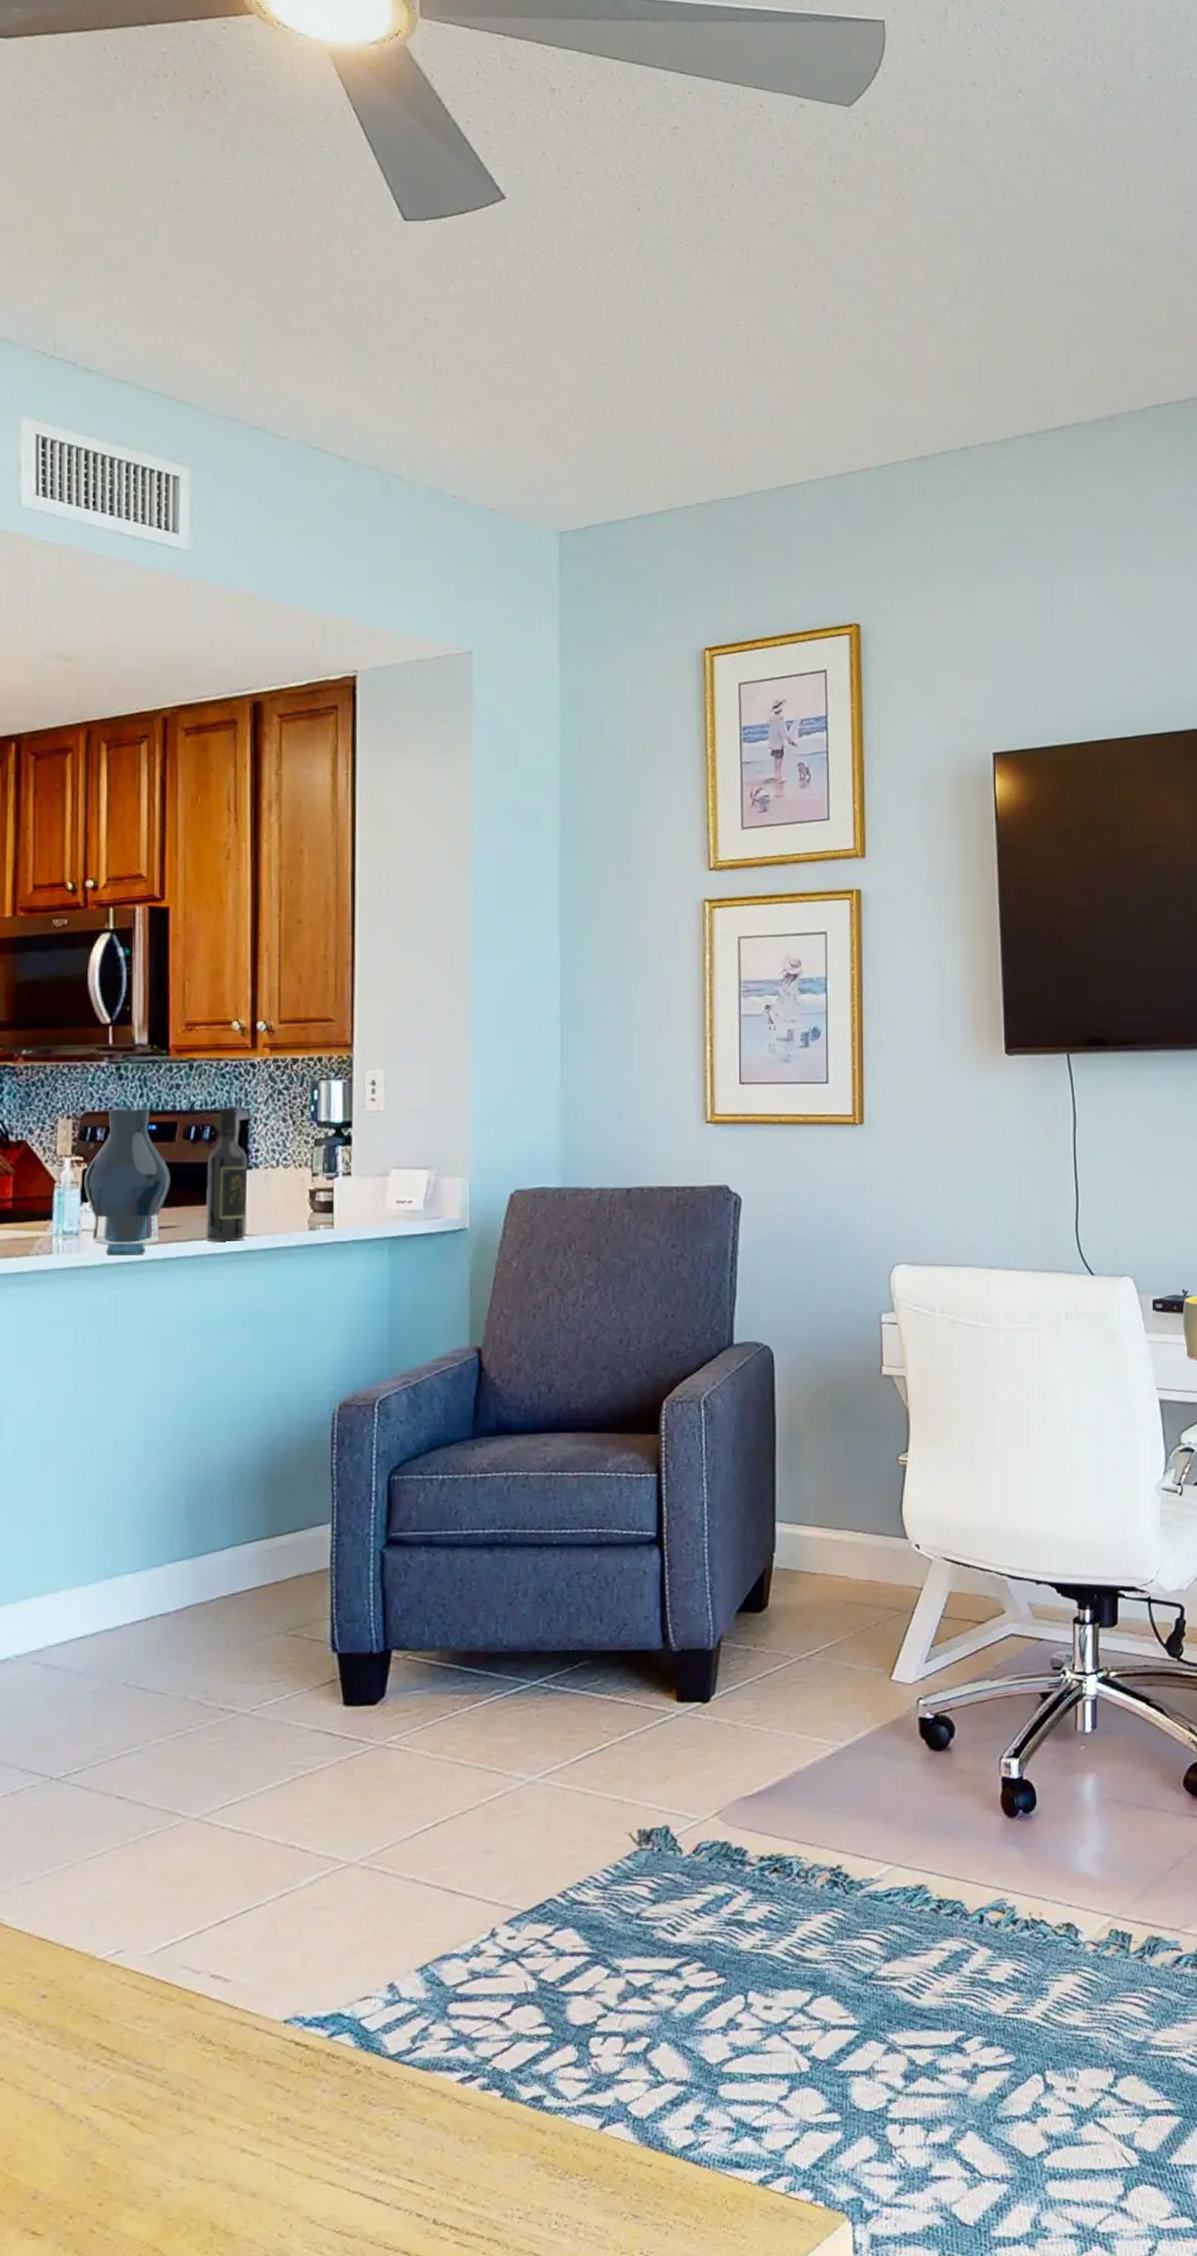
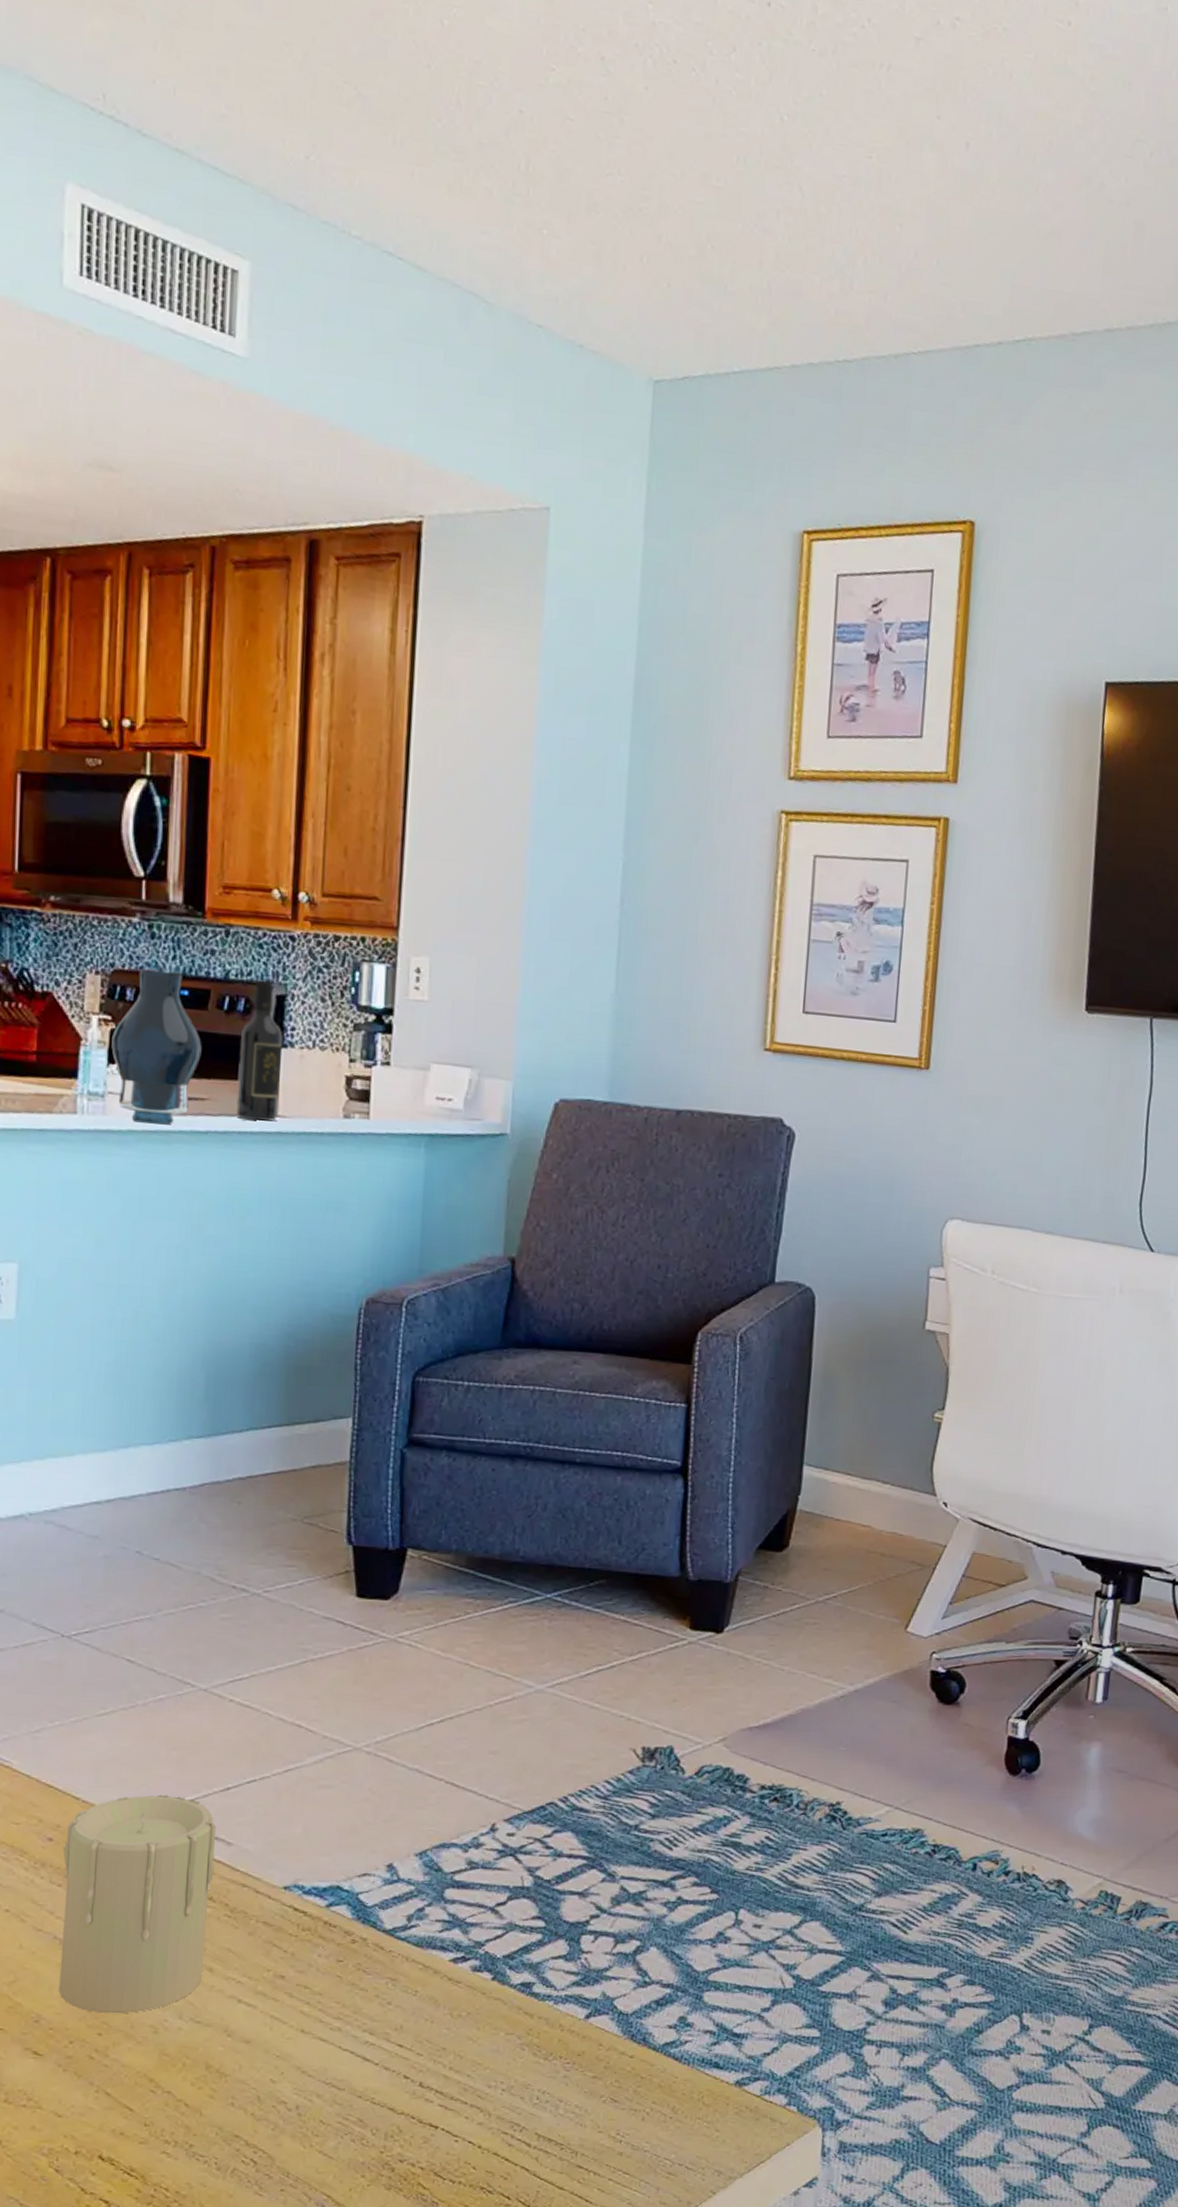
candle: none [57,1935,213,2181] -> present [59,1794,217,2014]

